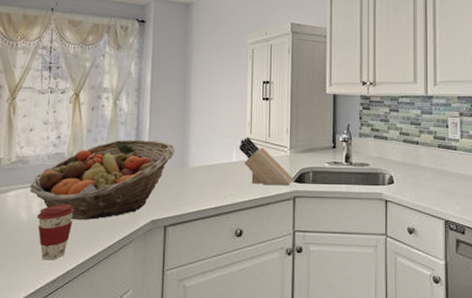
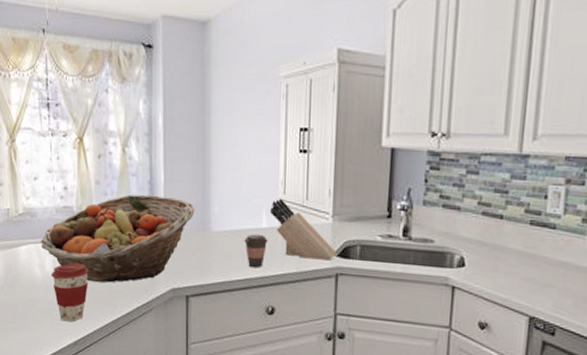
coffee cup: none [217,167,237,197] -> present [244,234,268,268]

